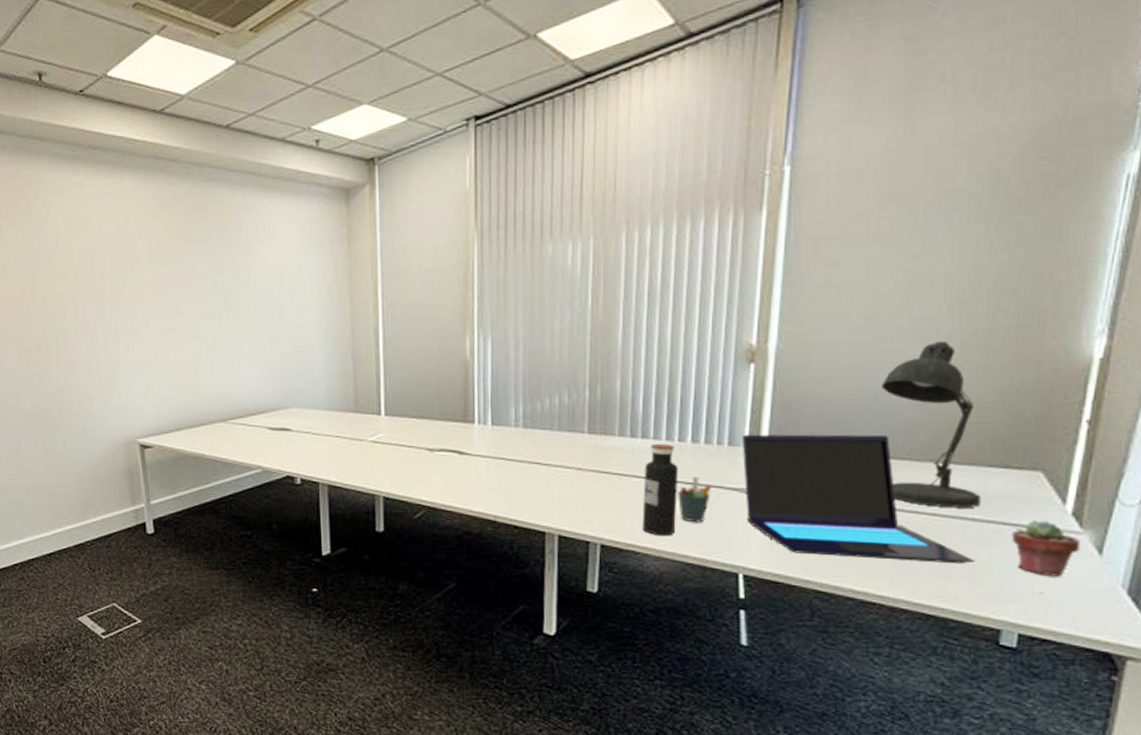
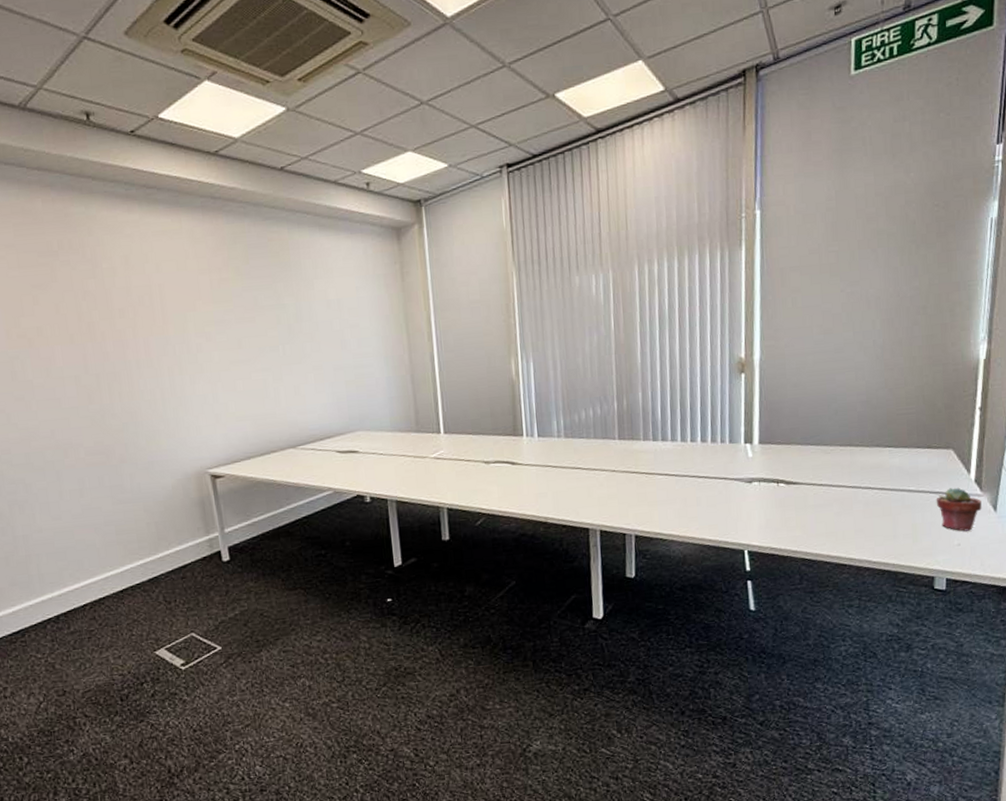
water bottle: present [642,444,679,536] -> none [665,445,694,524]
pen holder: present [678,477,712,523] -> none [693,471,720,510]
laptop: present [741,434,975,564] -> none [739,427,913,529]
desk lamp: present [880,340,982,508] -> none [837,349,914,483]

